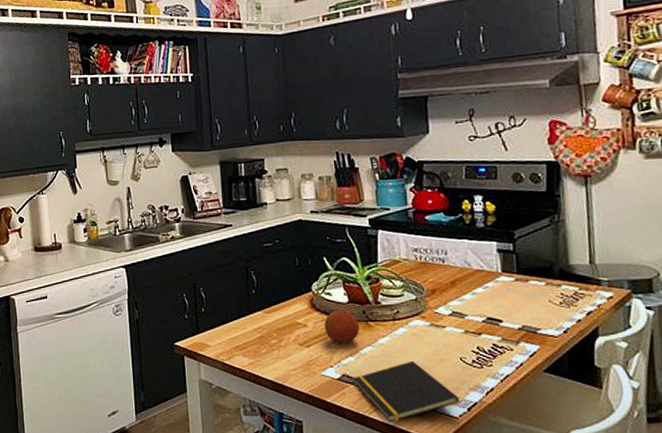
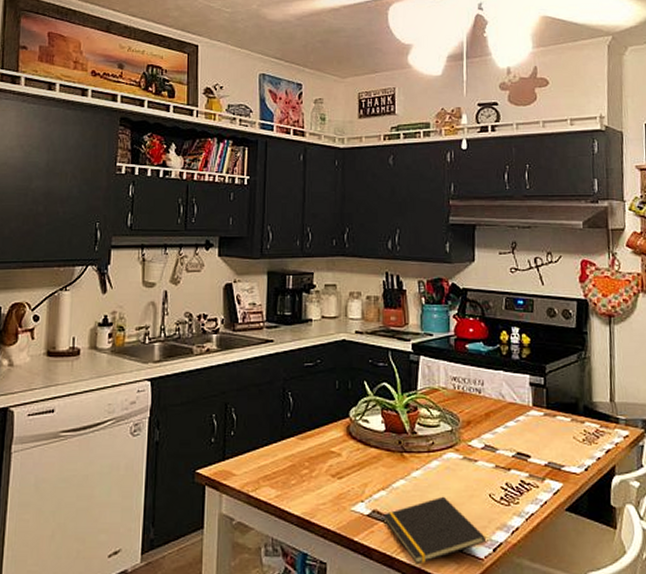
fruit: present [324,309,360,343] -> none [358,438,395,475]

